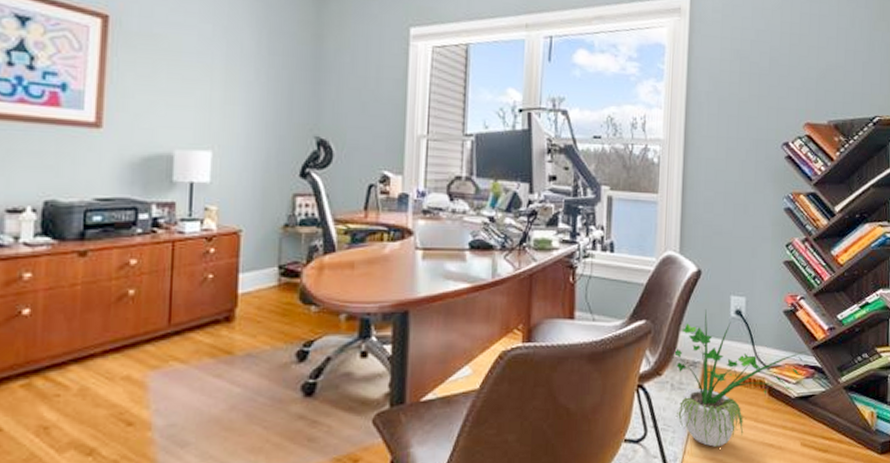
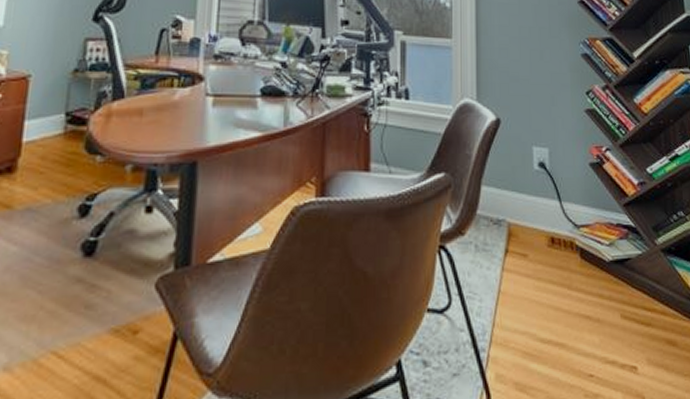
potted plant: present [673,309,808,447] -> none [475,161,619,319]

